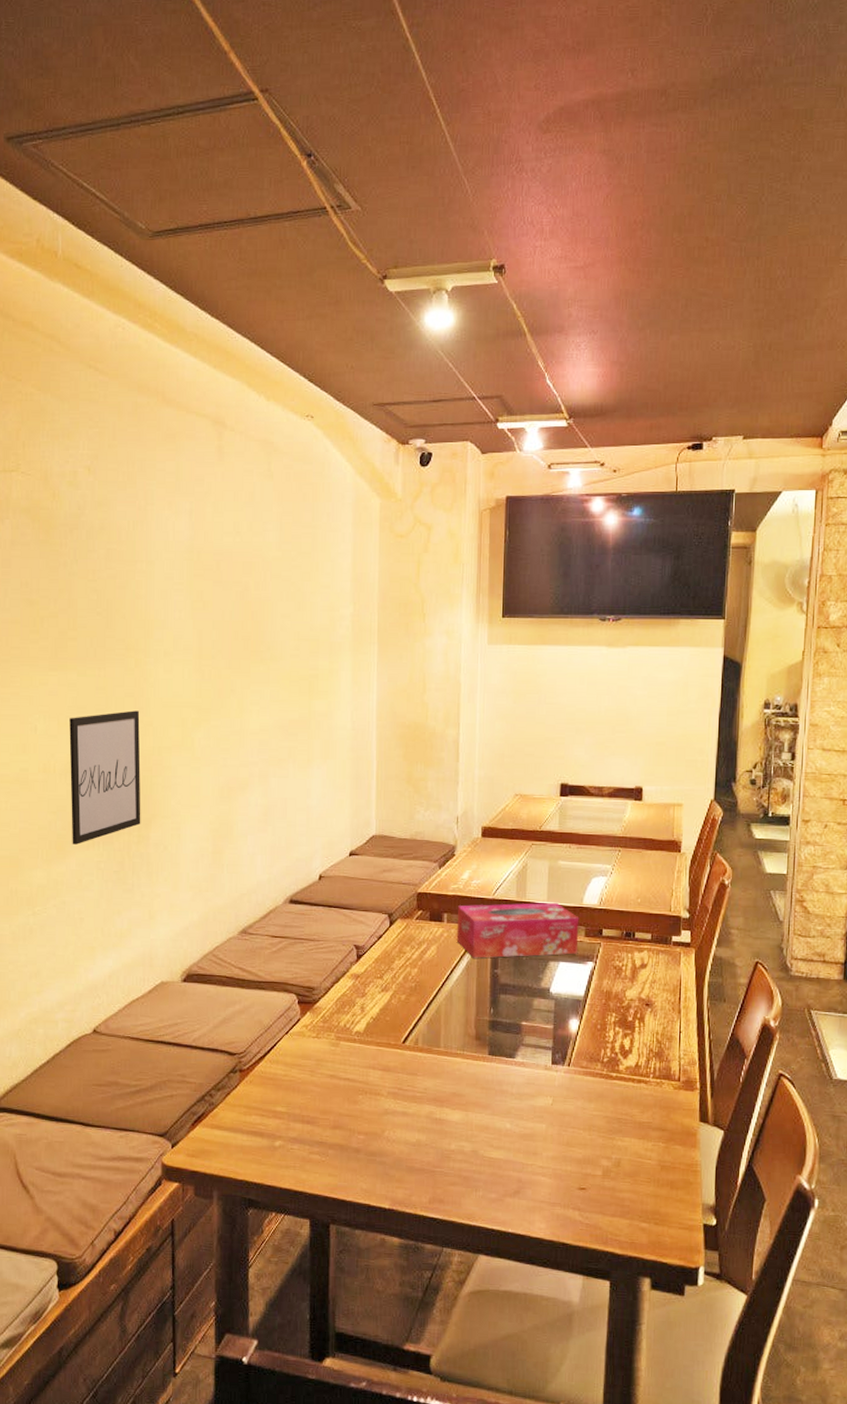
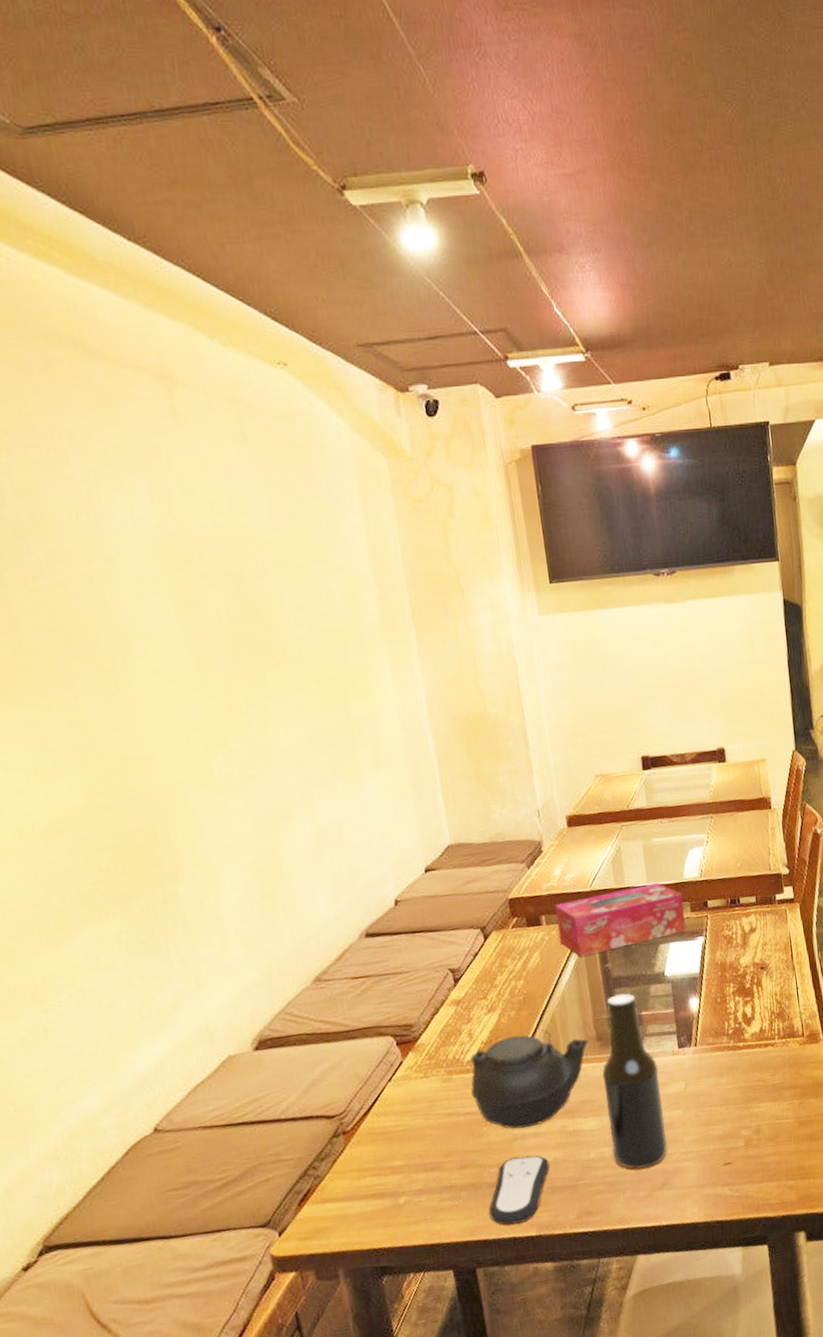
wall art: present [69,710,141,844] -> none [41,744,164,919]
remote control: none [351,1130,412,1193] -> present [489,1155,550,1225]
teapot: none [353,1015,468,1106] -> present [470,1029,590,1129]
beer bottle: none [473,1000,529,1172] -> present [602,993,668,1170]

